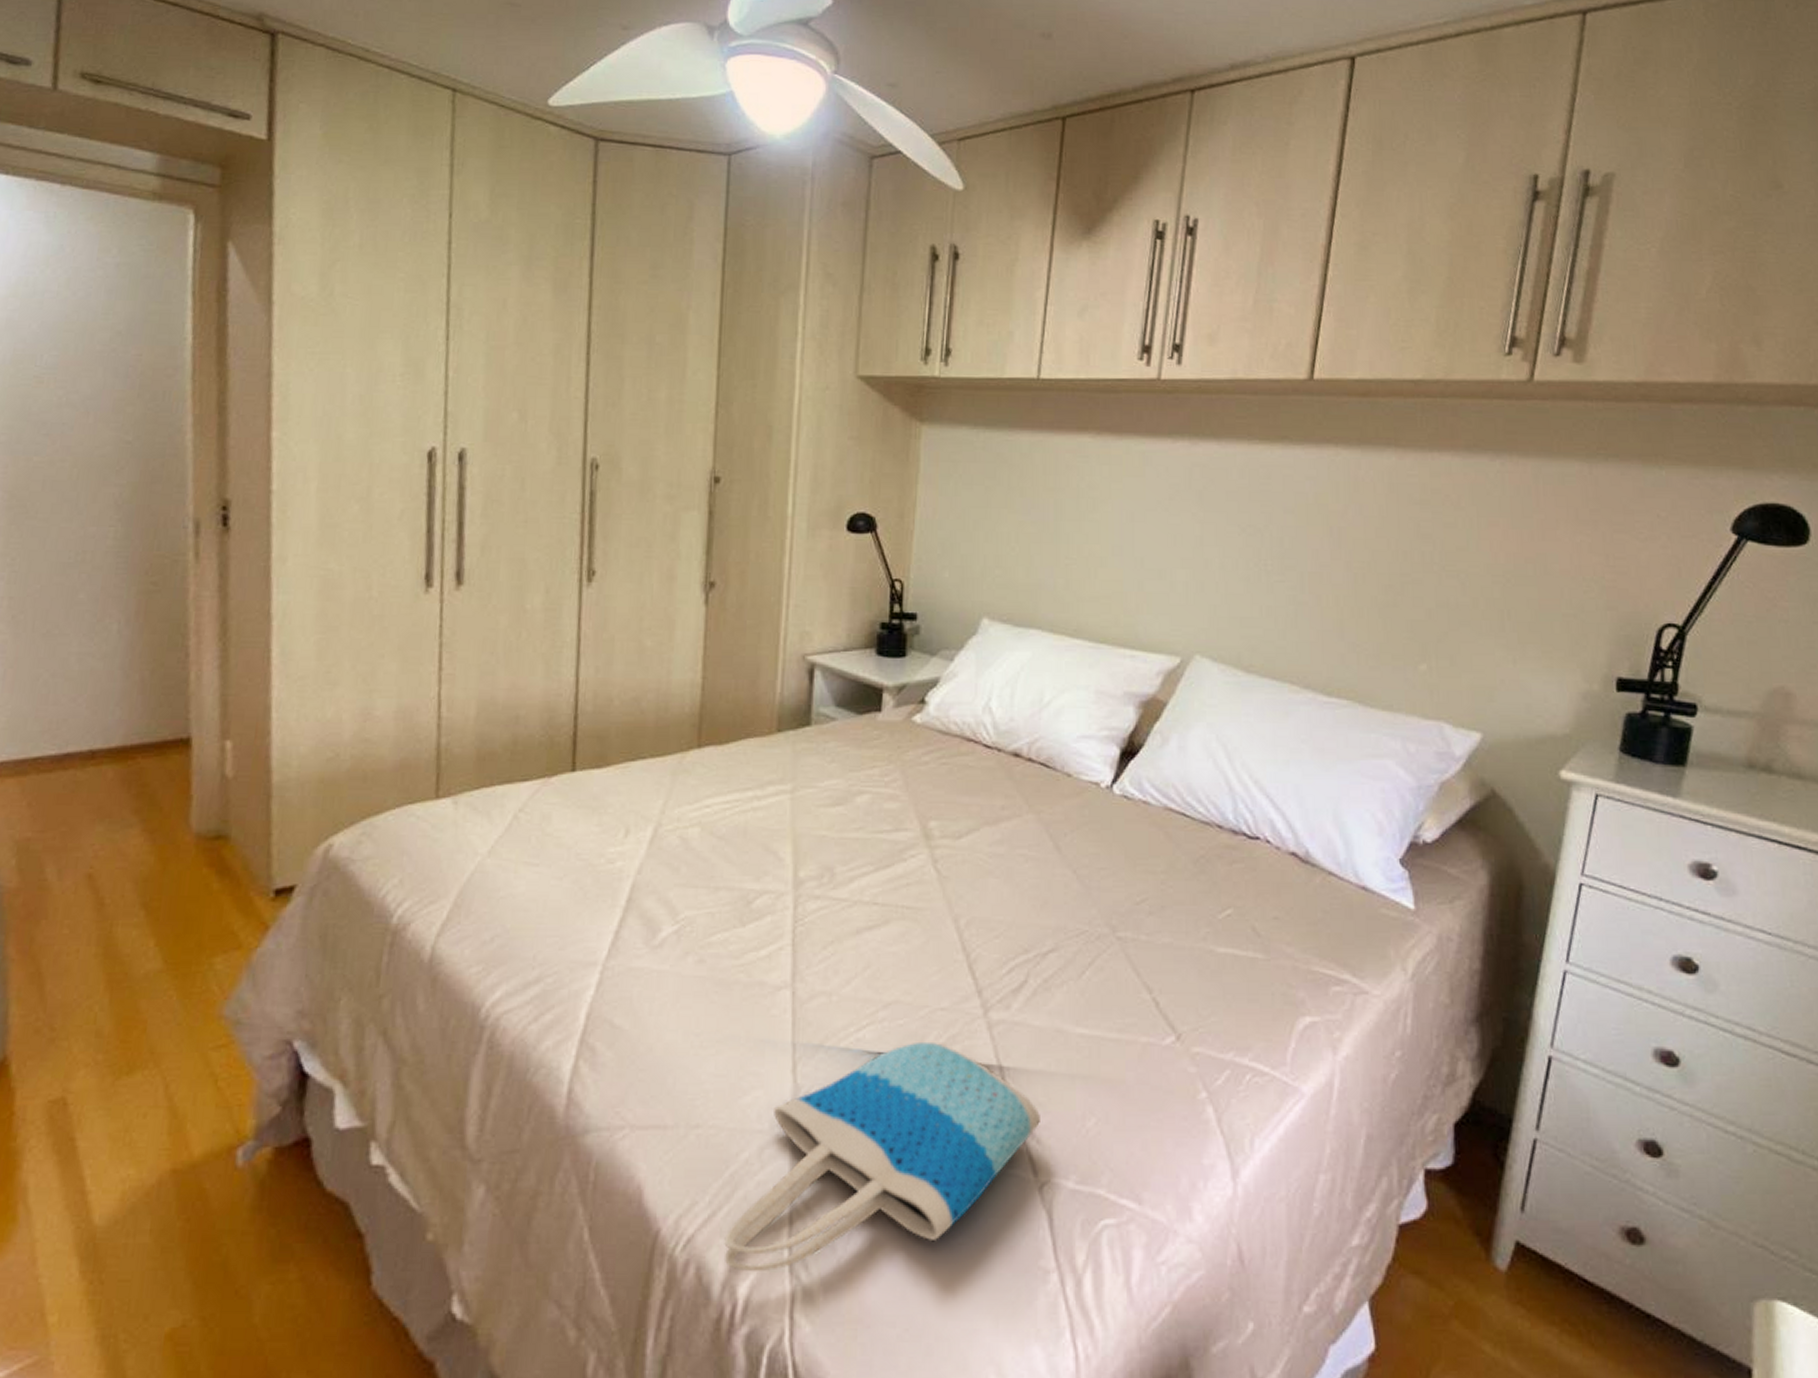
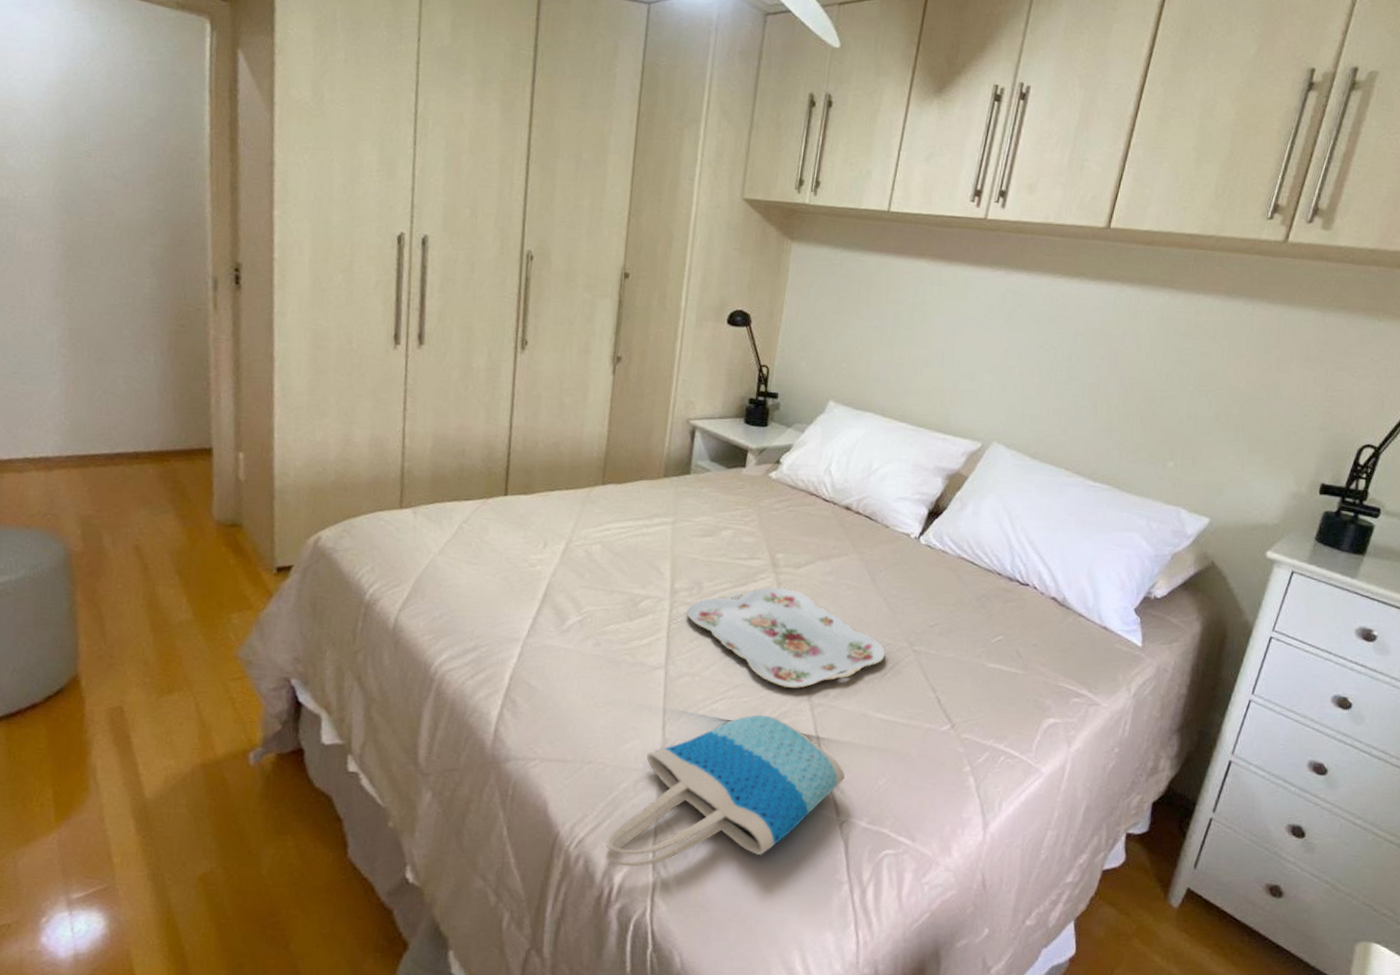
serving tray: none [815,866,1081,1003] -> present [686,587,885,689]

